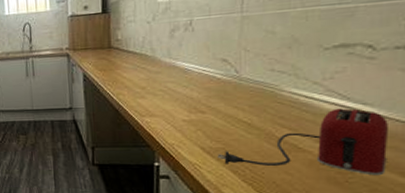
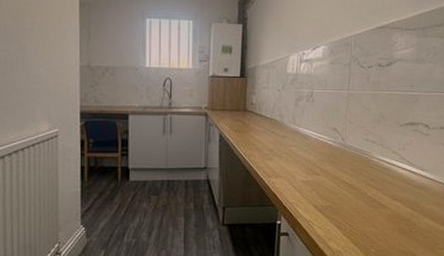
toaster: present [217,108,388,176] -> none [326,173,435,226]

